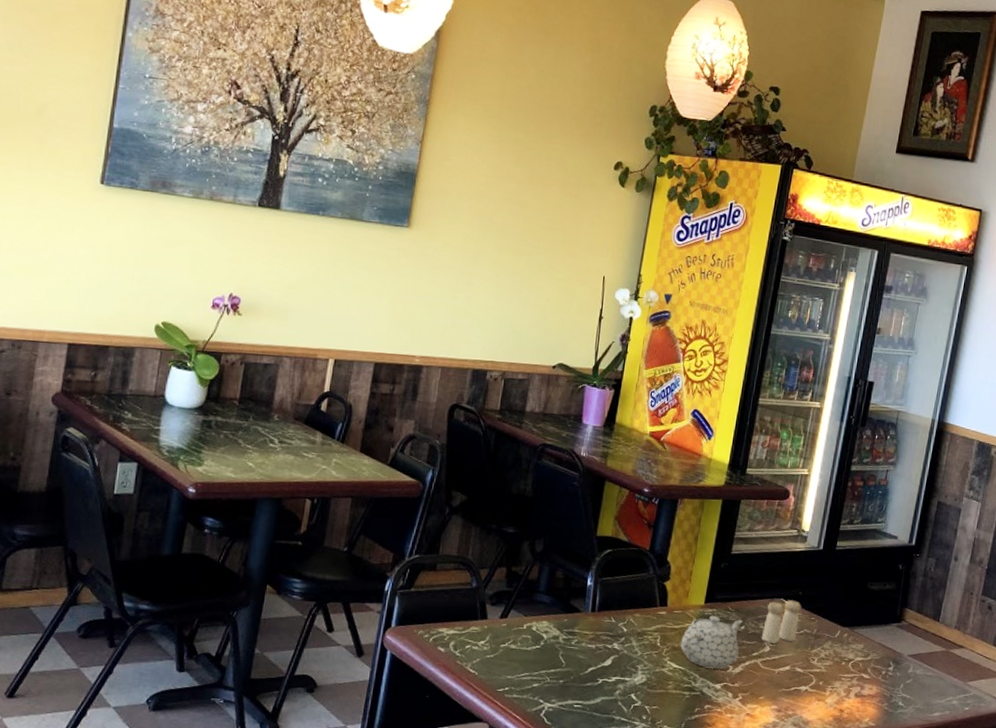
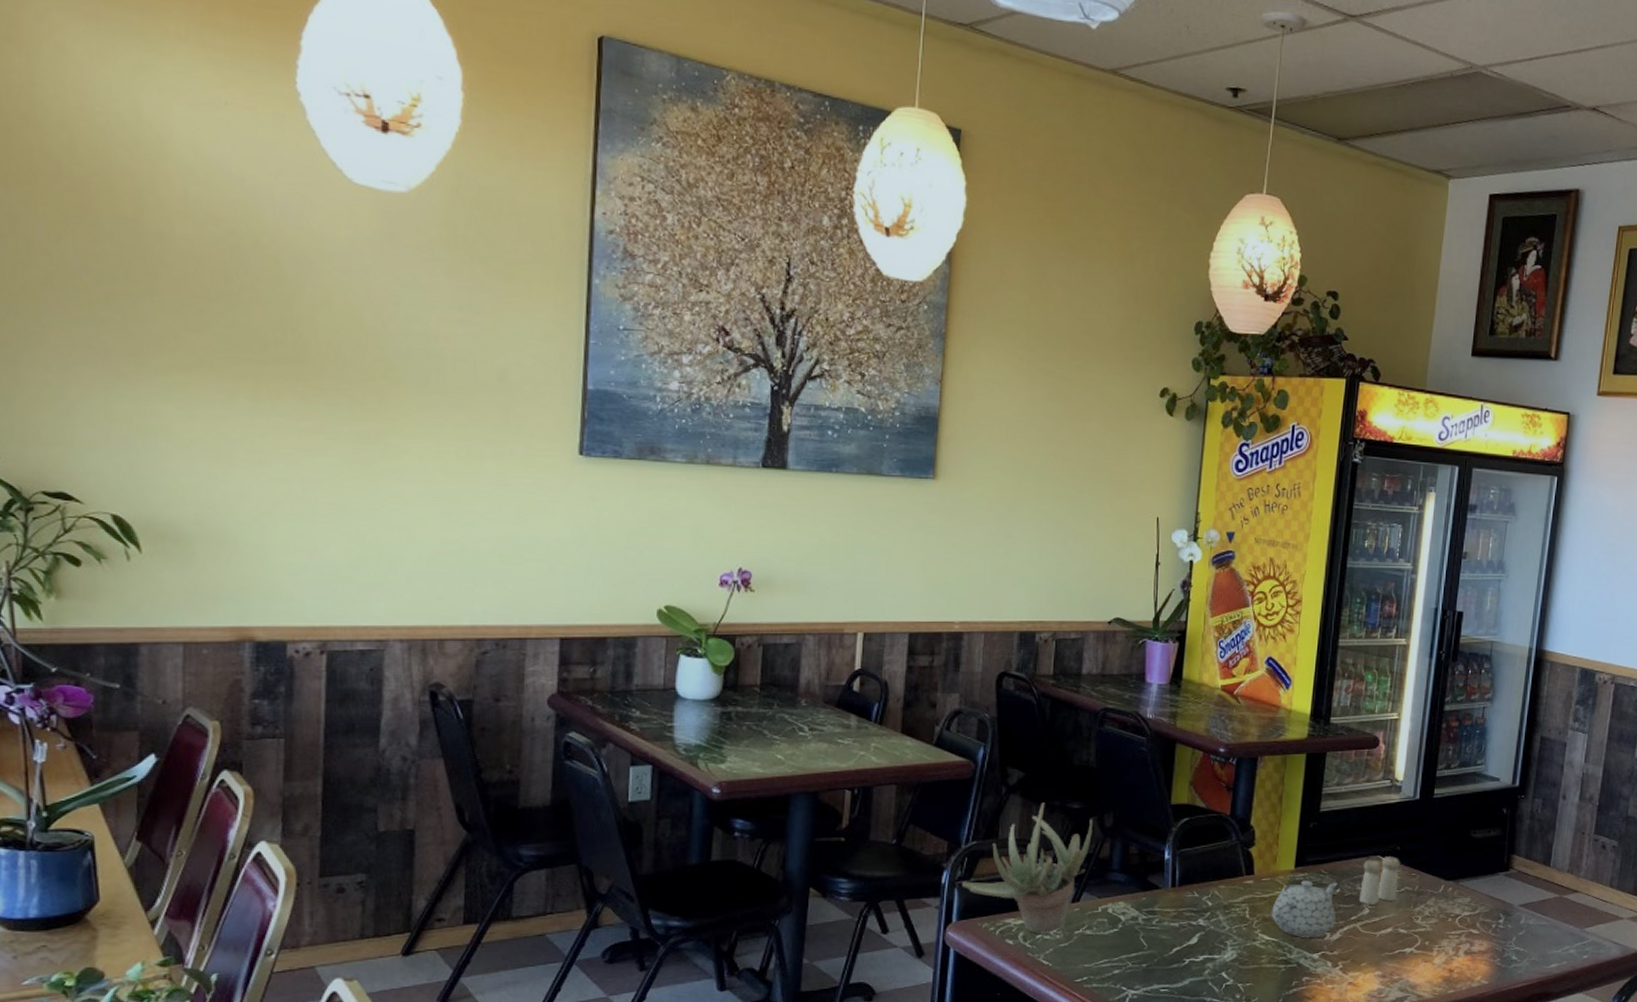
succulent plant: none [402,525,525,644] -> present [961,803,1092,934]

